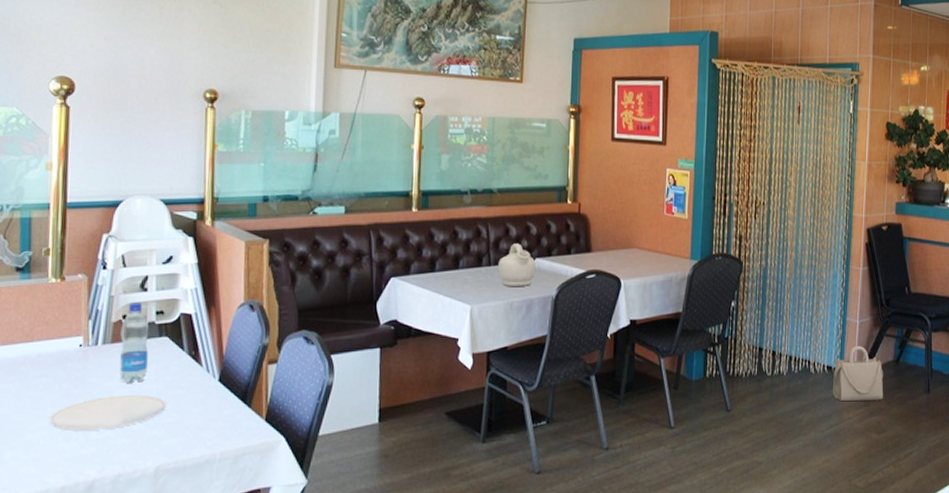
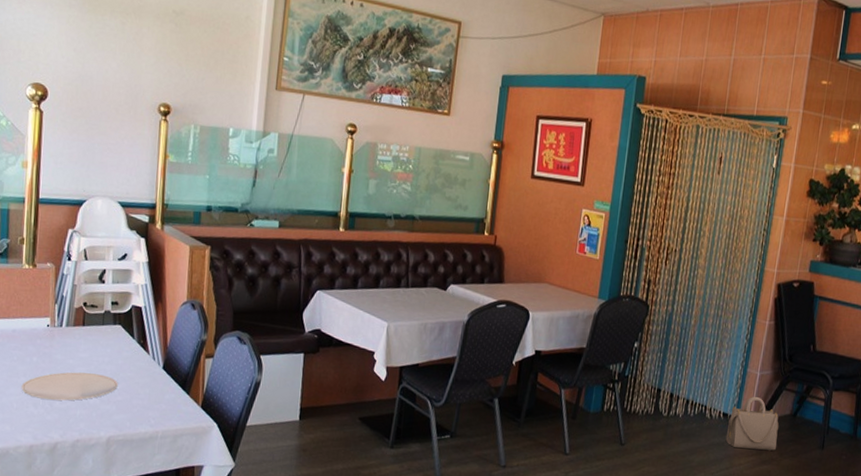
bottle: present [119,303,149,384] -> none [80,292,106,363]
teapot: present [498,243,536,287] -> none [415,268,451,310]

